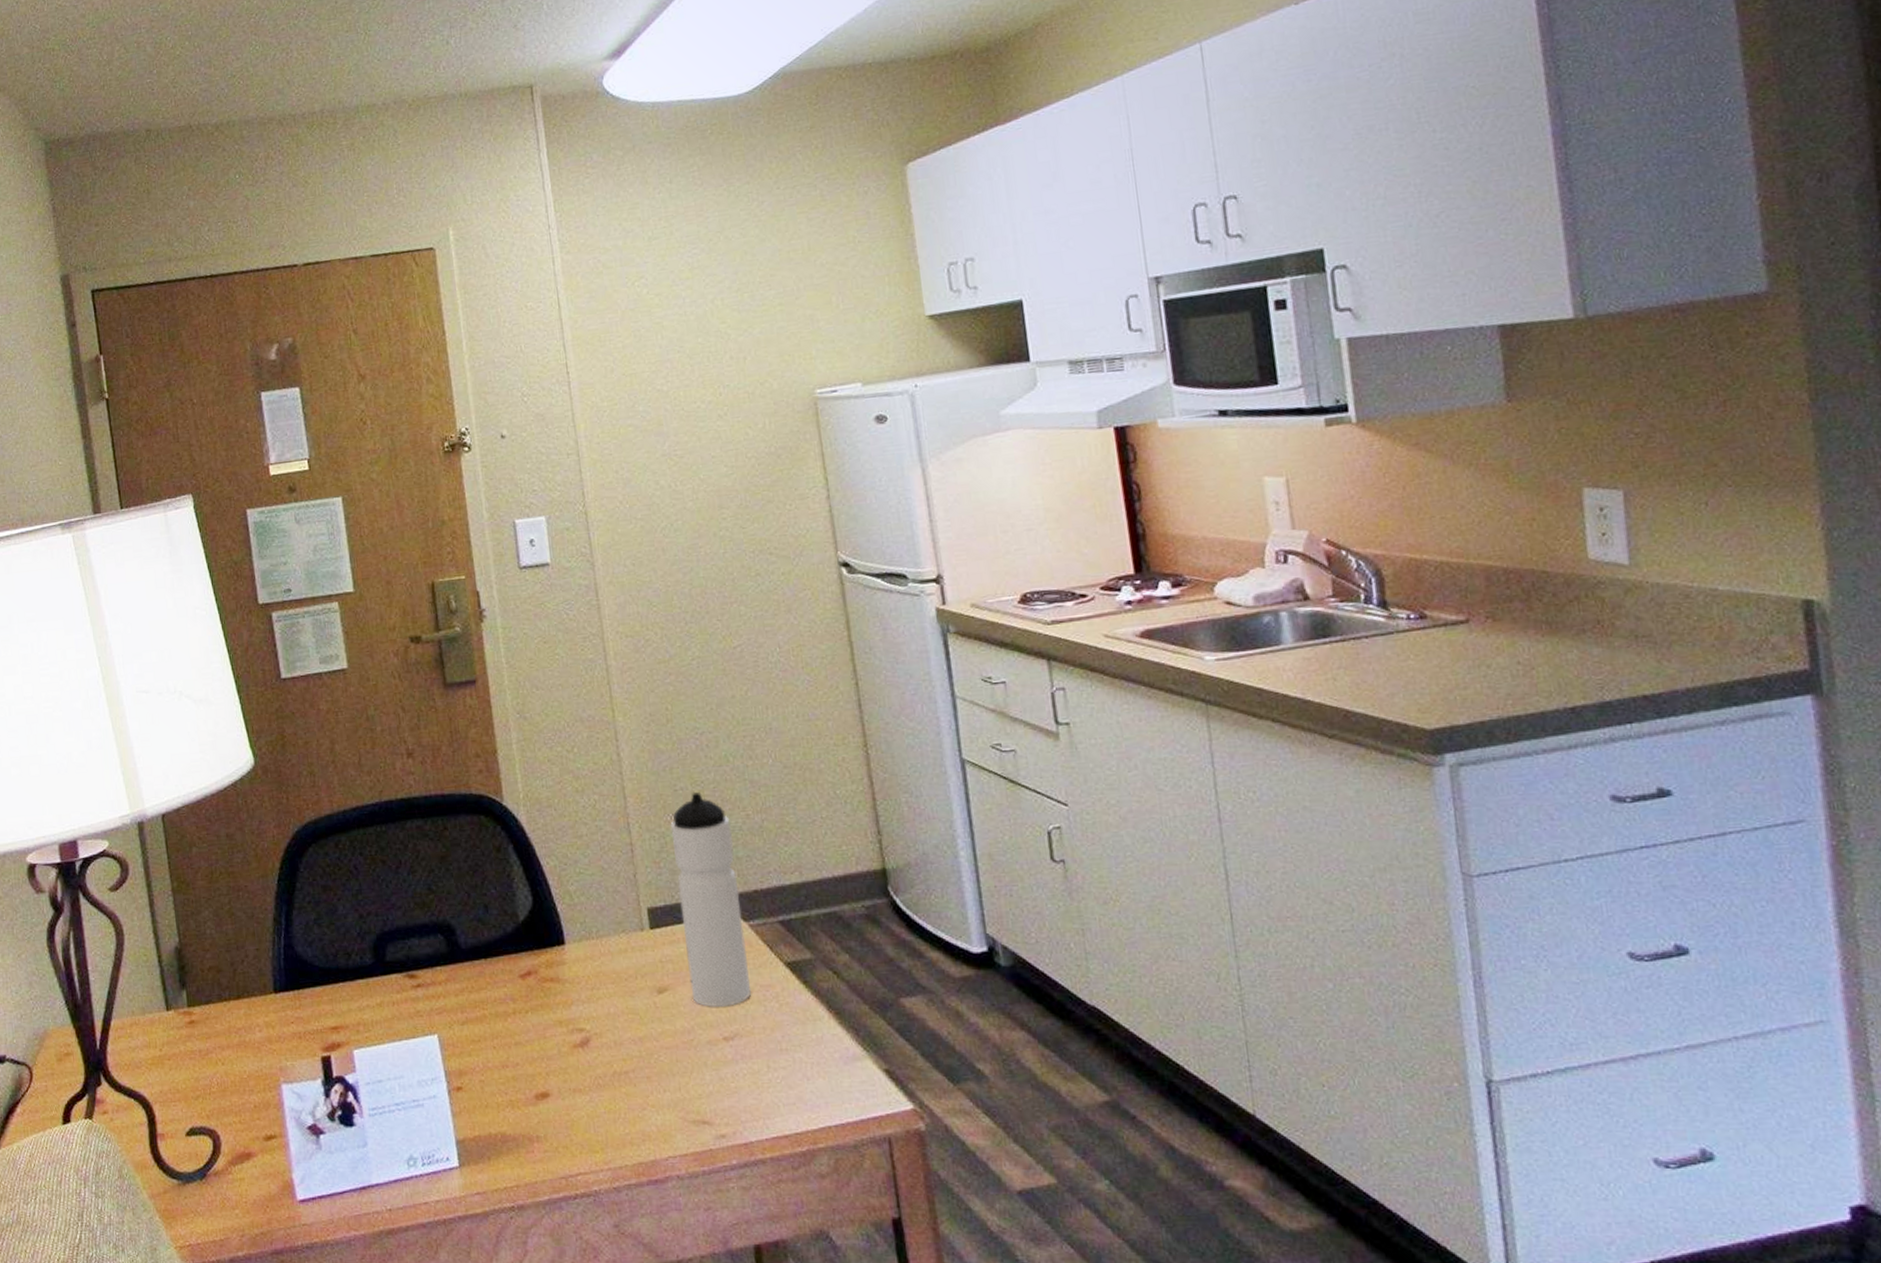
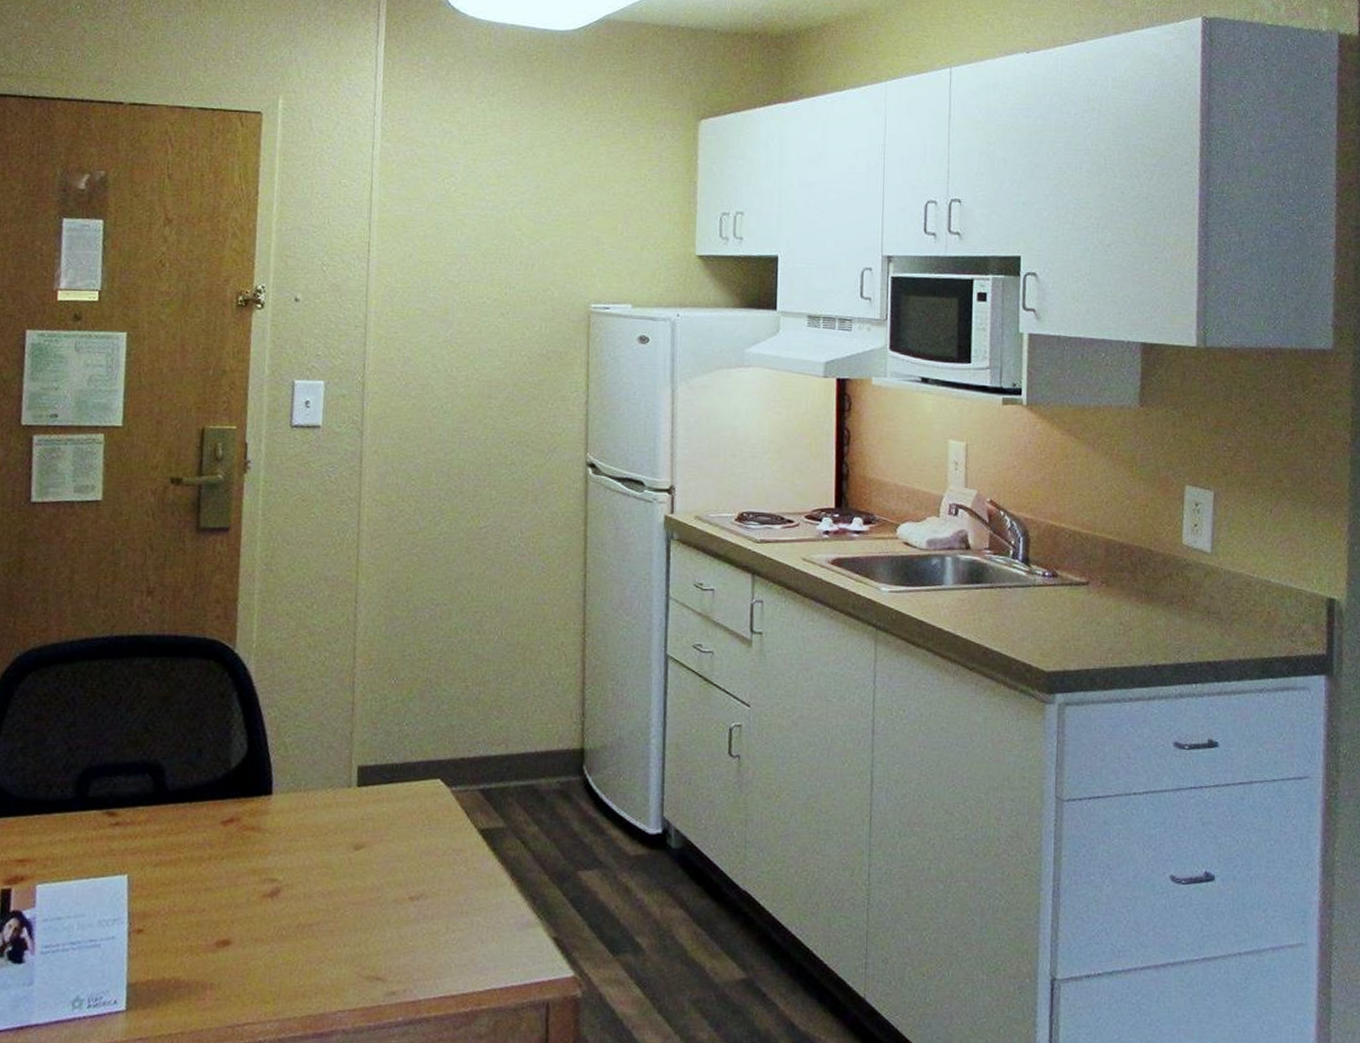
water bottle: present [670,792,751,1007] -> none [386,660,450,867]

